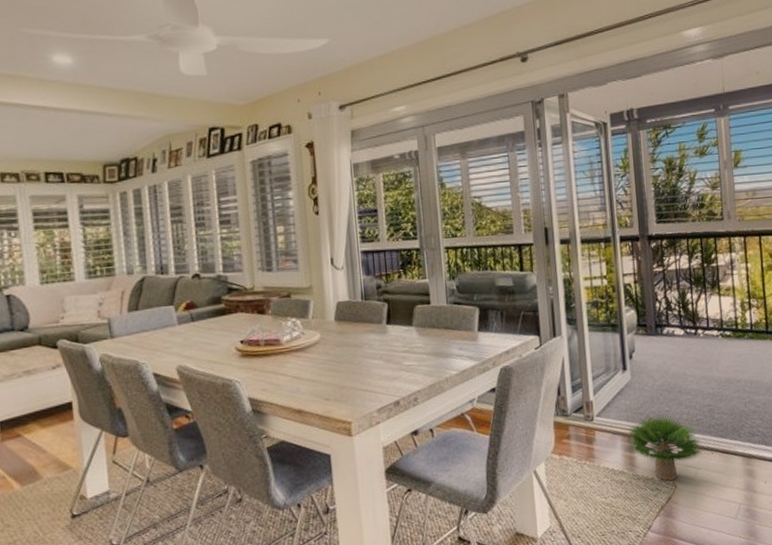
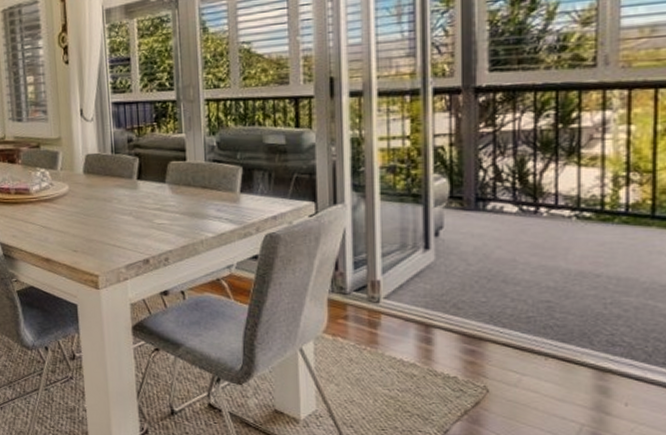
potted plant: present [627,413,703,481] -> none [424,304,532,383]

